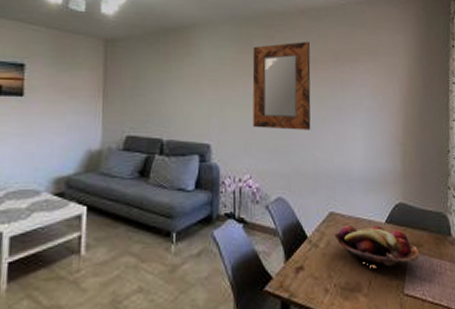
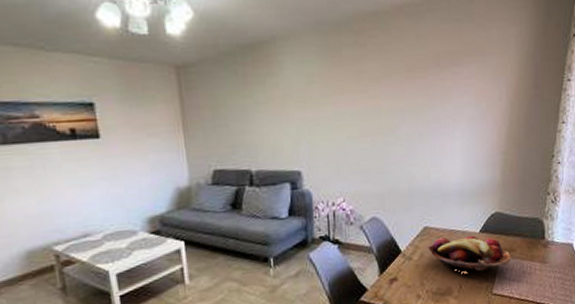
home mirror: present [252,41,311,130] -> none [342,45,408,150]

